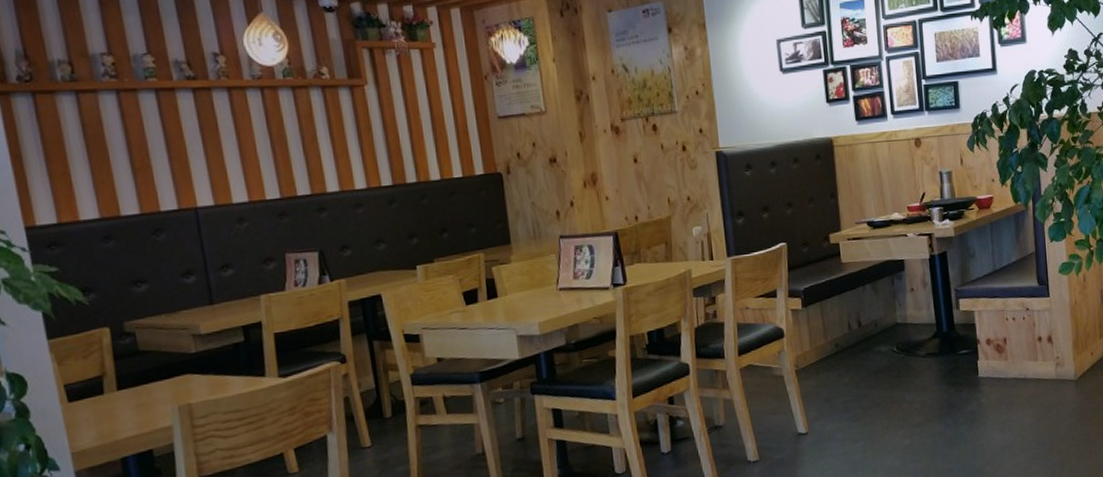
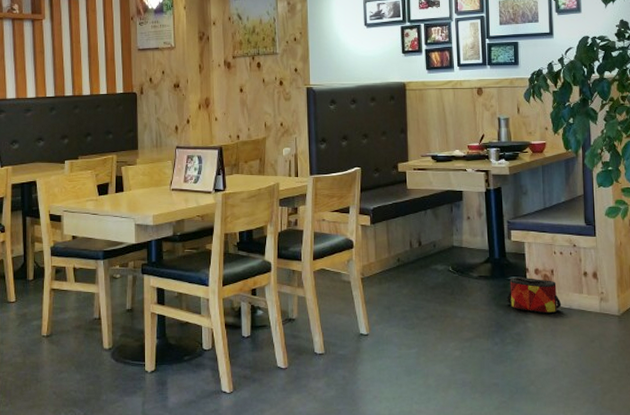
bag: none [957,349,1016,387] -> present [507,277,562,314]

